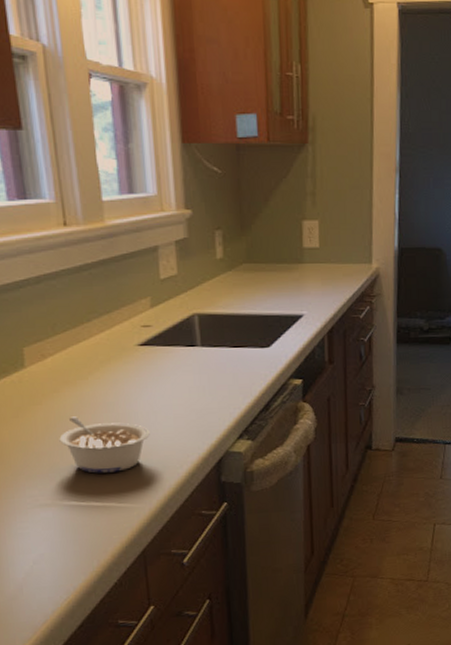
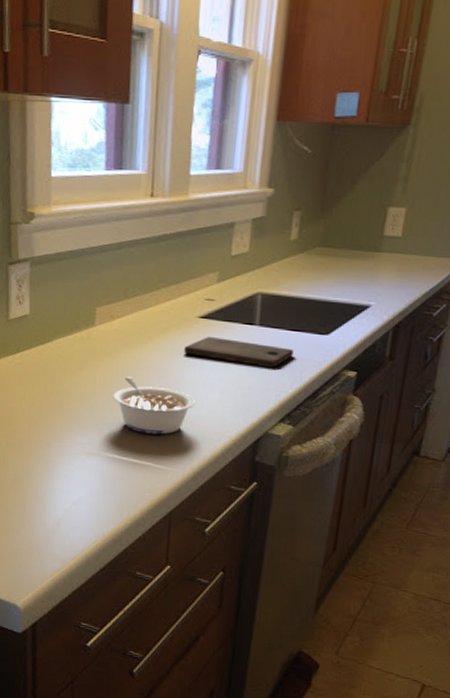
cutting board: none [128,363,239,388] -> present [184,336,294,369]

